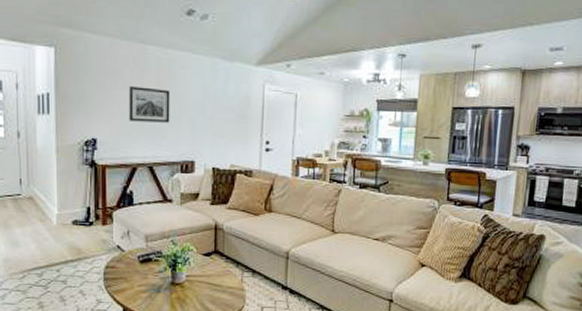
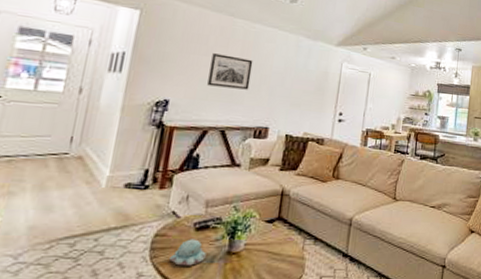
candle: none [122,271,153,295] -> present [169,239,206,266]

